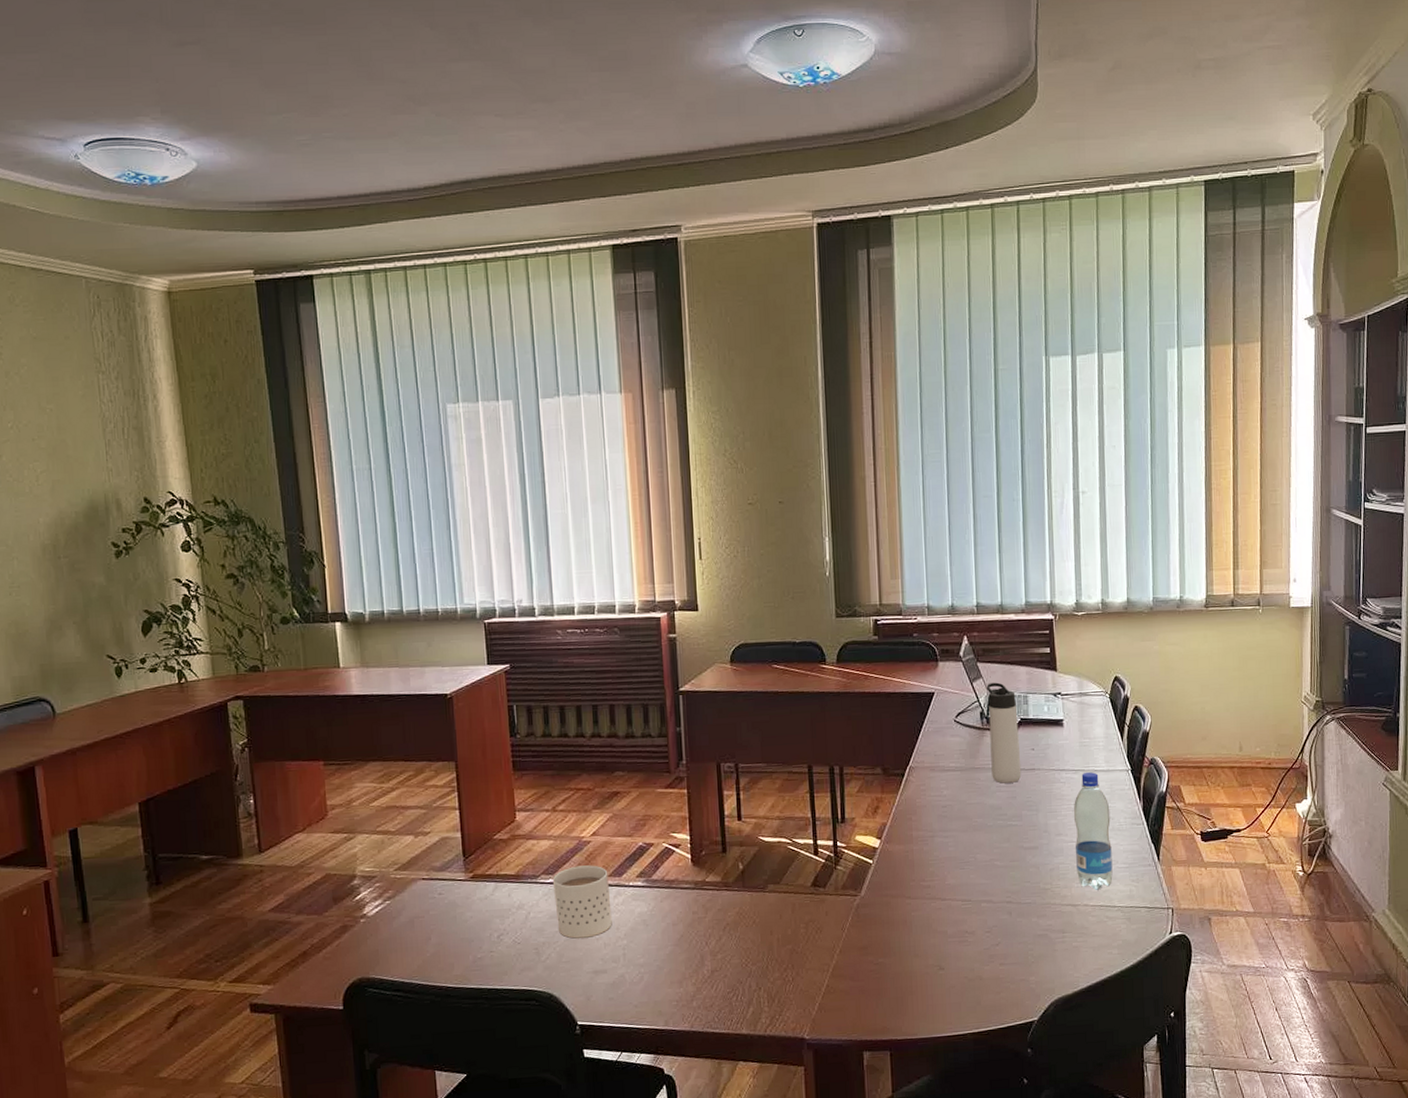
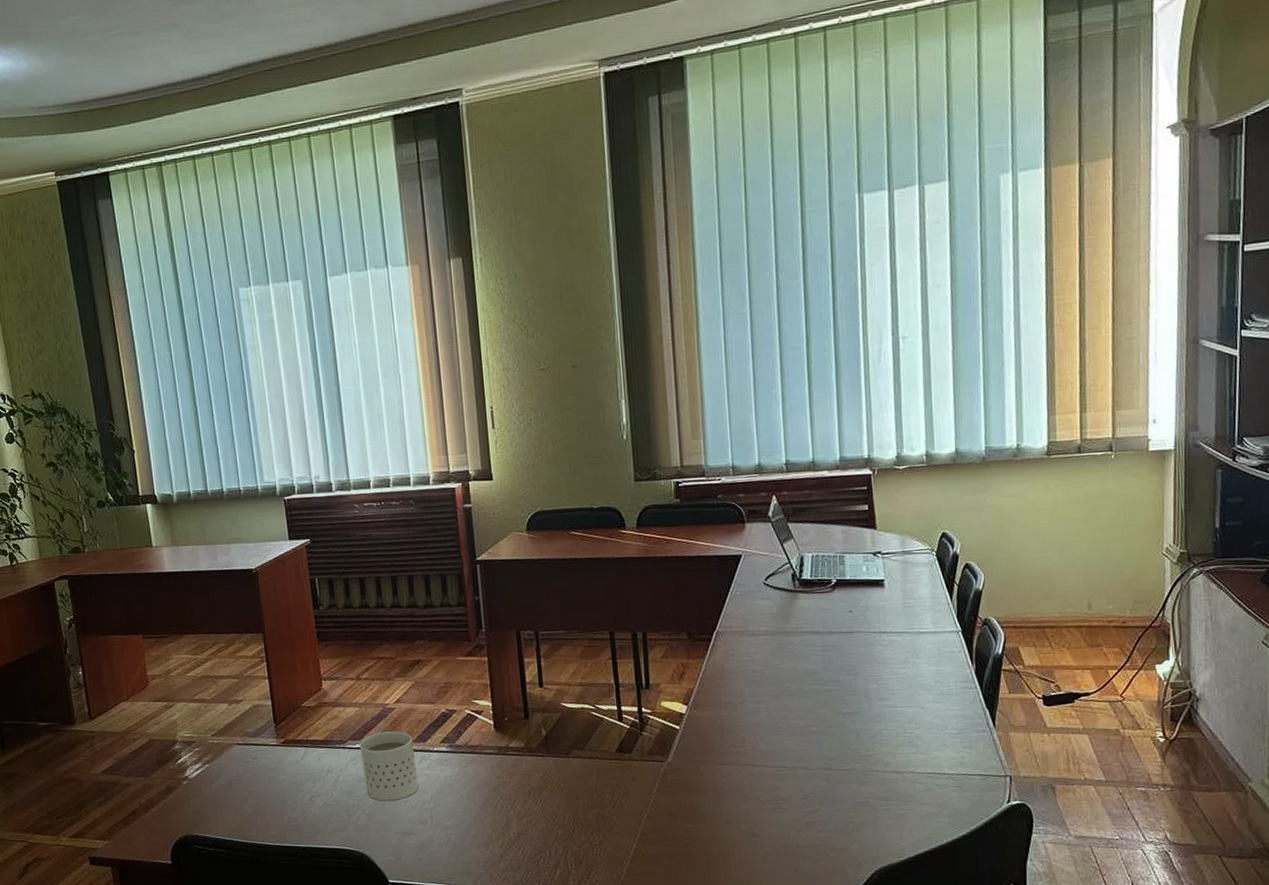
thermos bottle: present [986,682,1022,784] -> none [798,542,839,647]
bottle: present [1073,772,1113,890] -> none [896,634,942,757]

